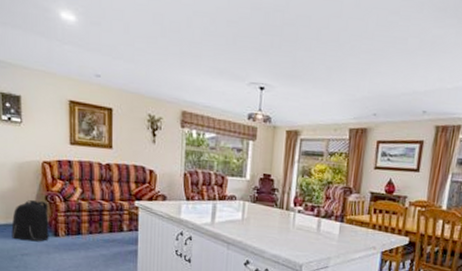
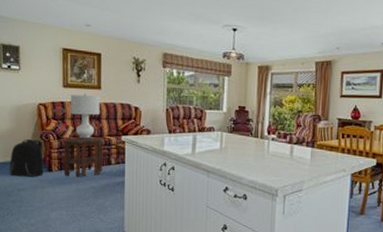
side table: none [70,199,116,244] -> present [62,137,104,177]
lamp: none [79,153,111,204] -> present [71,94,100,140]

